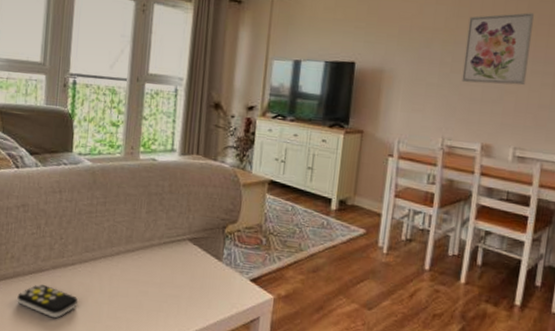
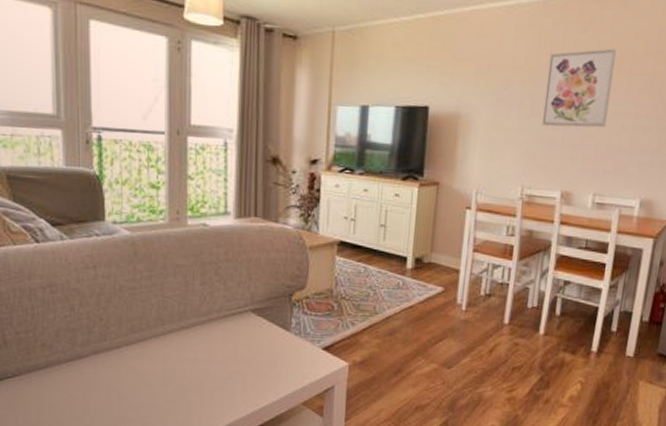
remote control: present [17,284,79,319] -> none [54,372,129,408]

